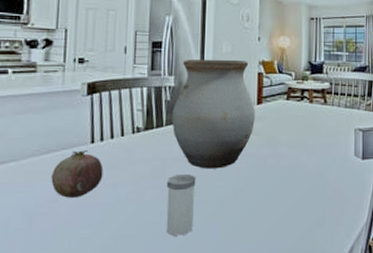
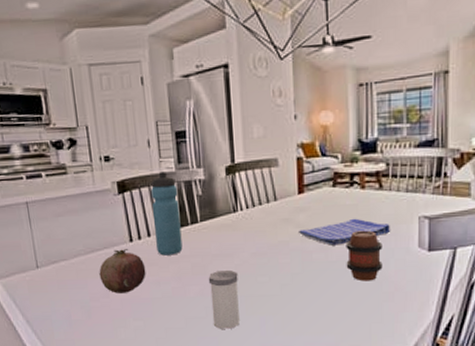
water bottle: none [118,77,147,158] -> present [151,172,183,256]
vase: present [172,59,255,169] -> none [205,144,297,265]
dish towel: none [254,128,333,154] -> present [297,218,391,247]
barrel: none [295,139,326,186] -> present [346,230,383,281]

